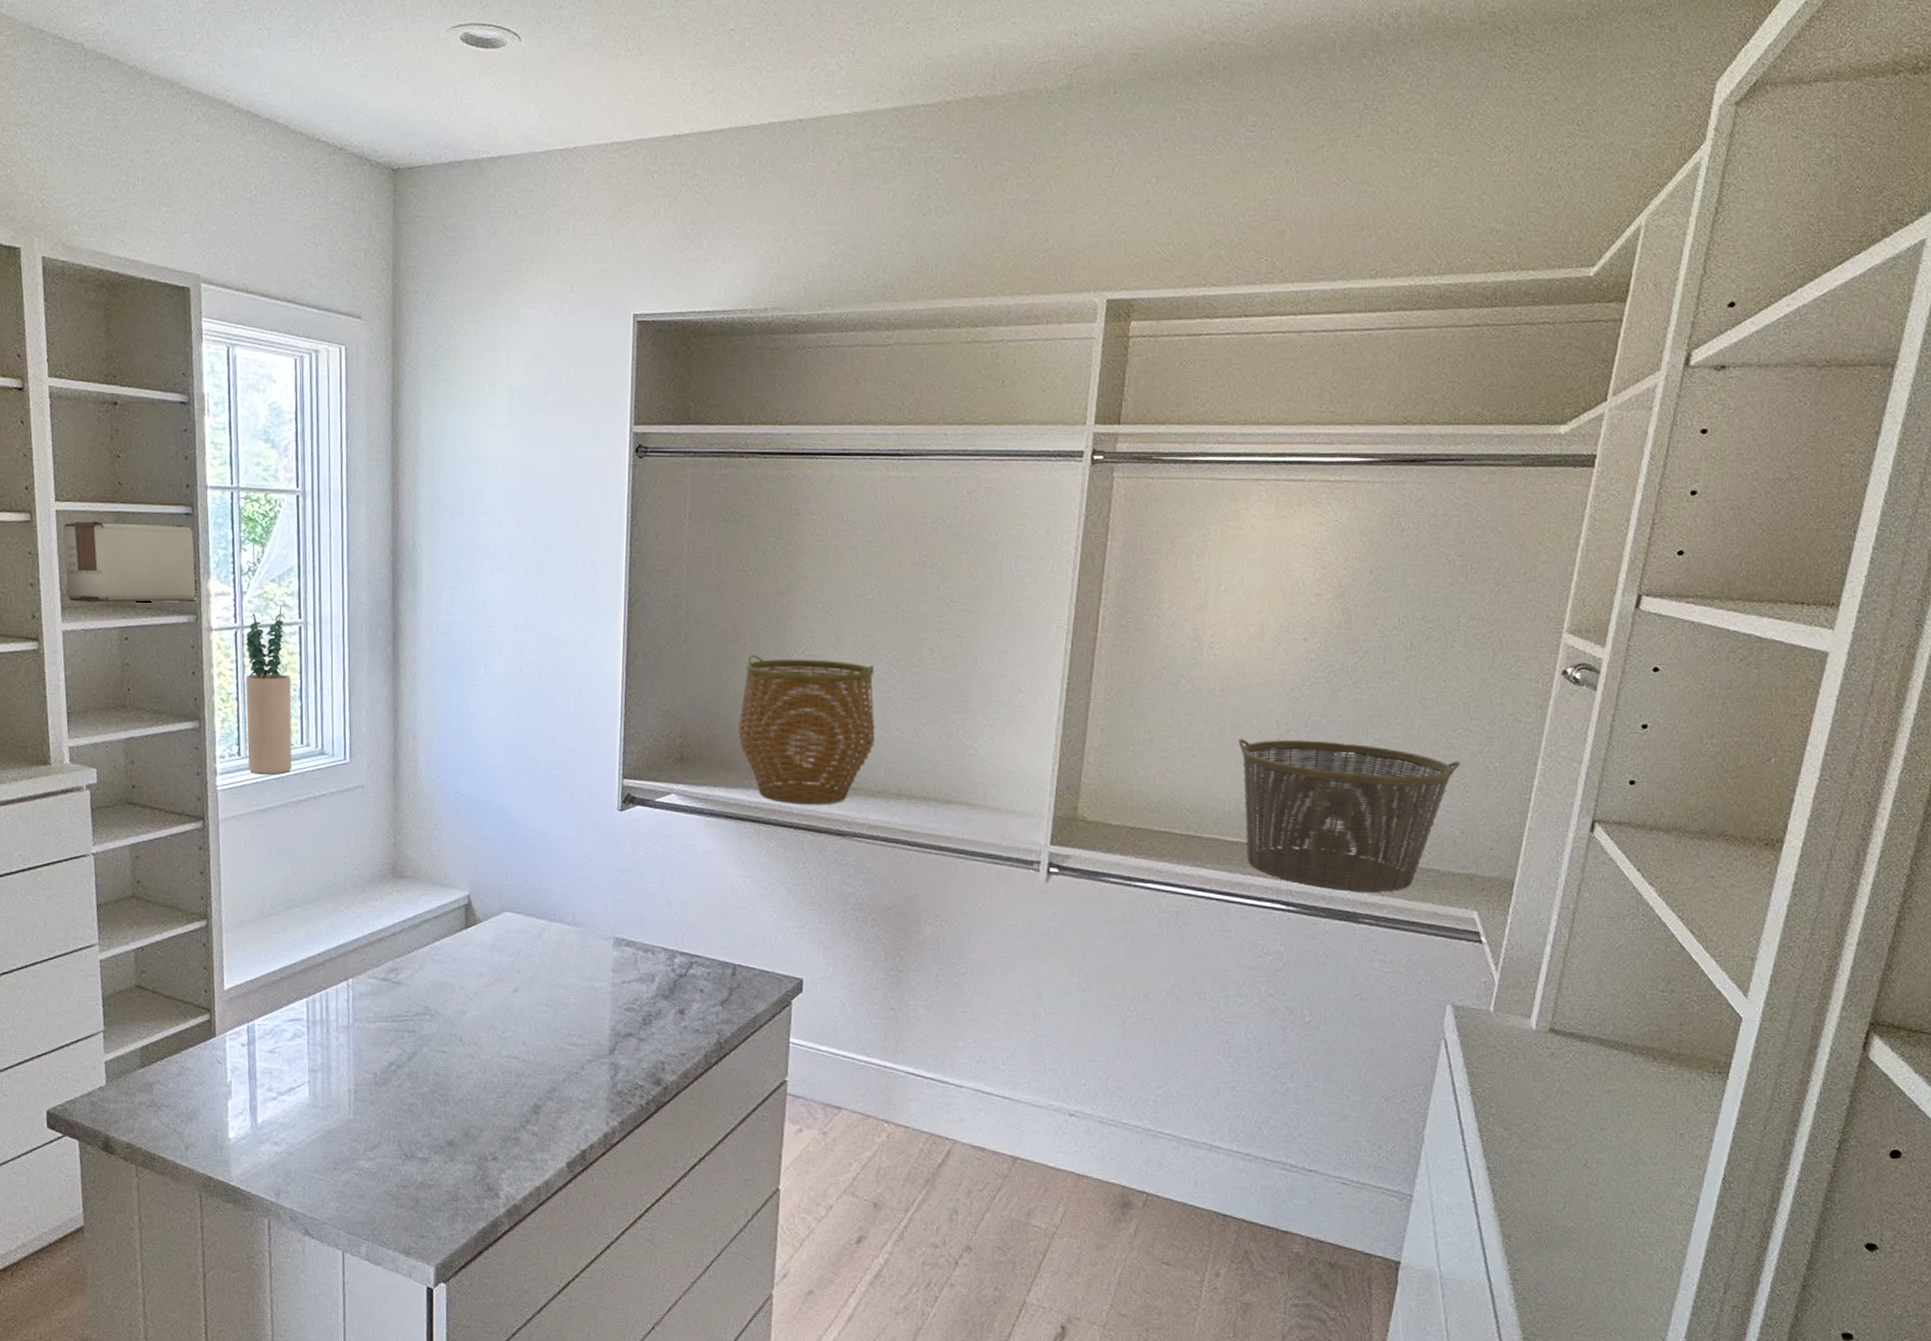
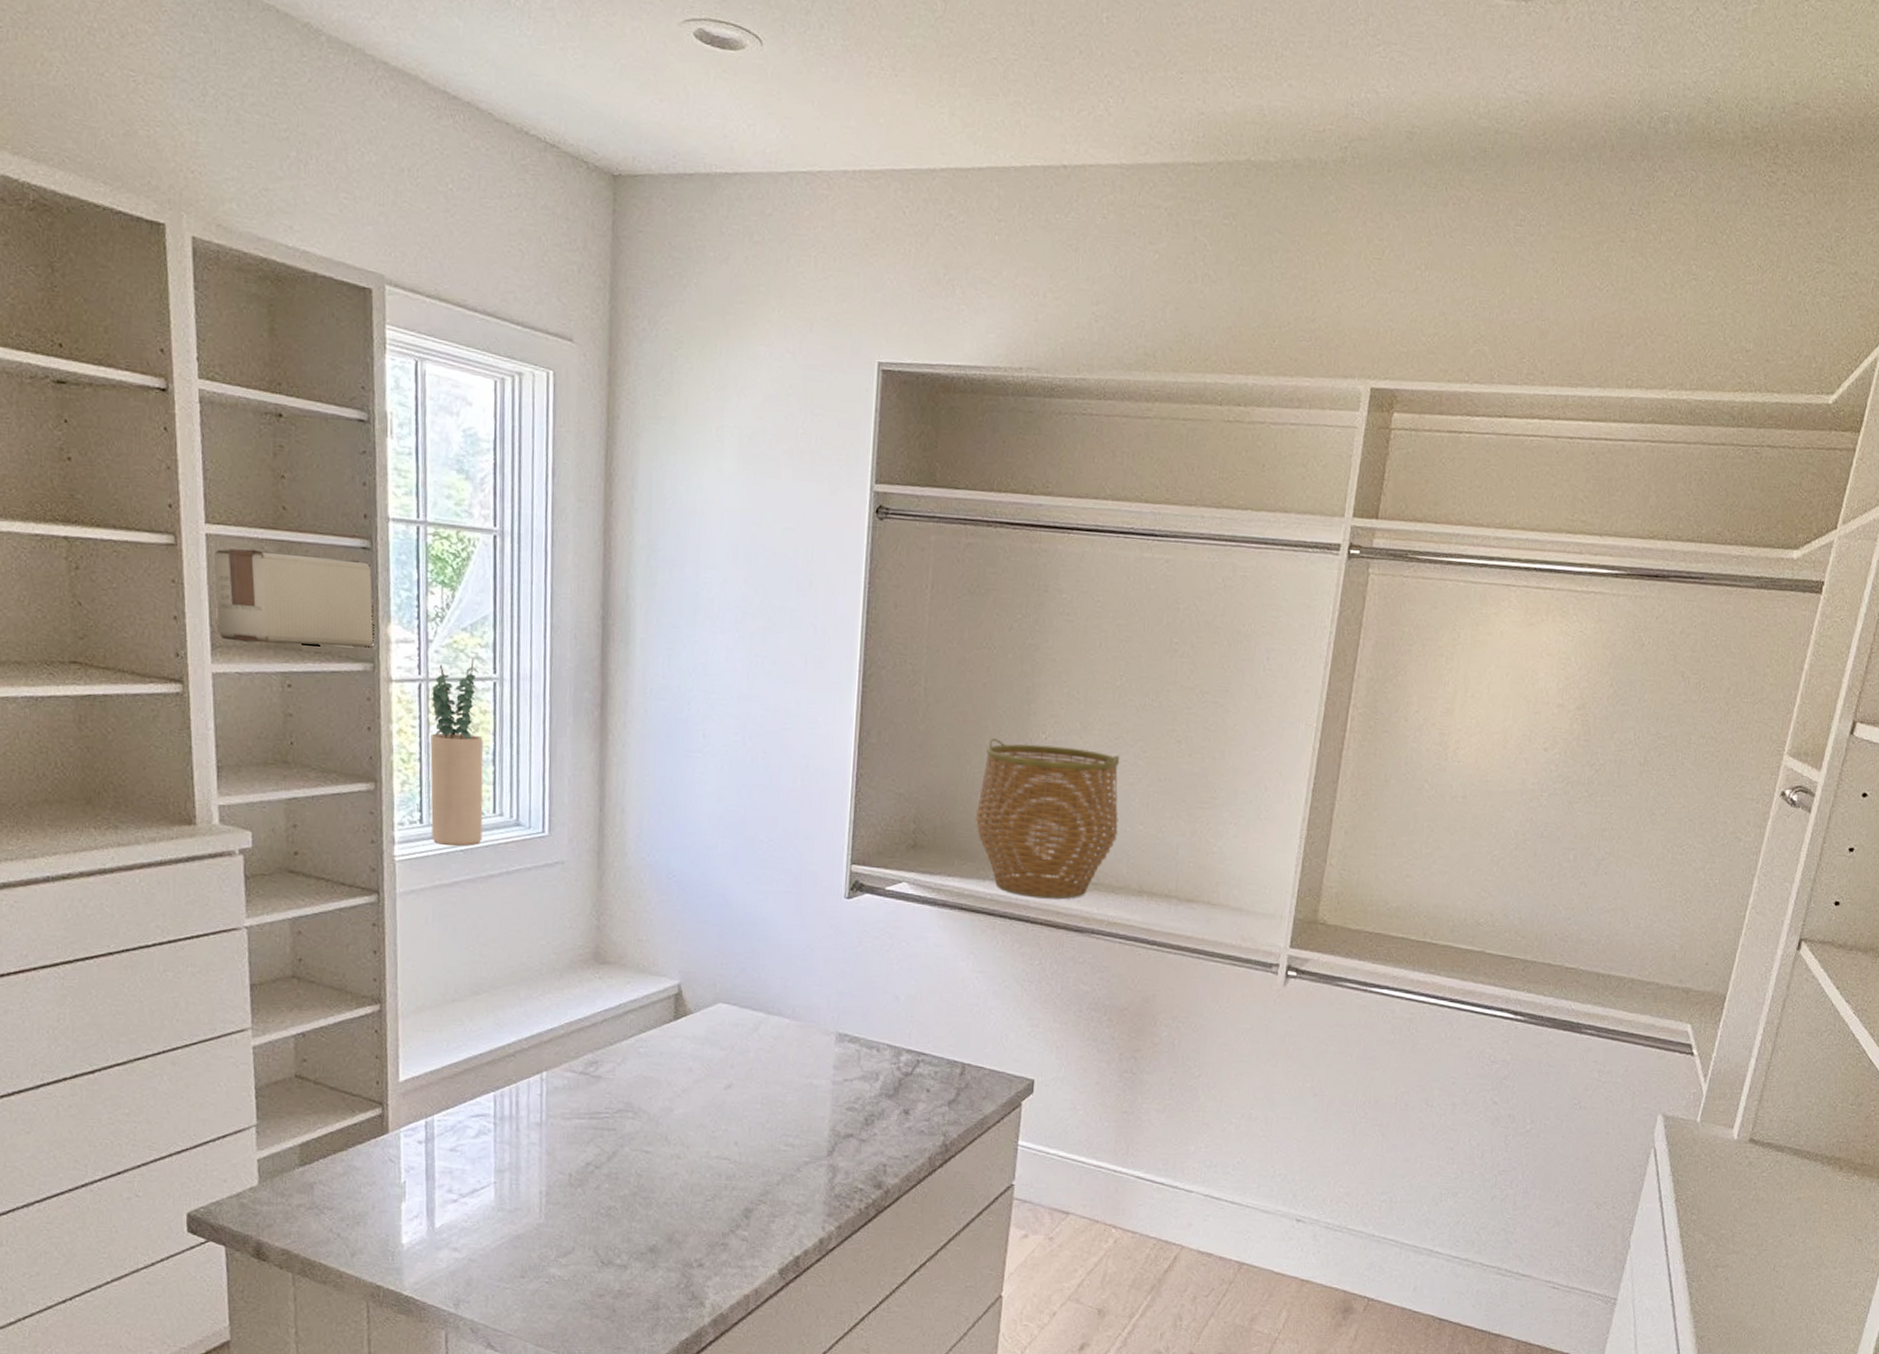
basket: present [1238,738,1461,892] -> none [1477,846,1684,1003]

